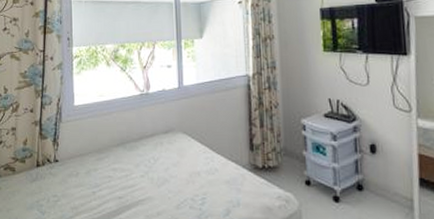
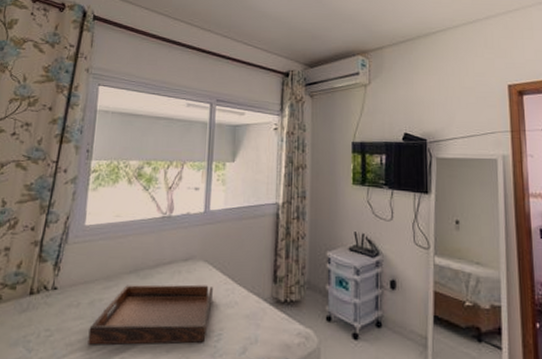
serving tray: none [89,154,194,208] -> present [88,284,213,345]

